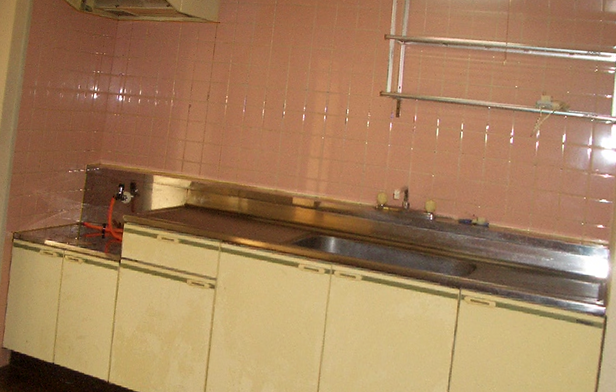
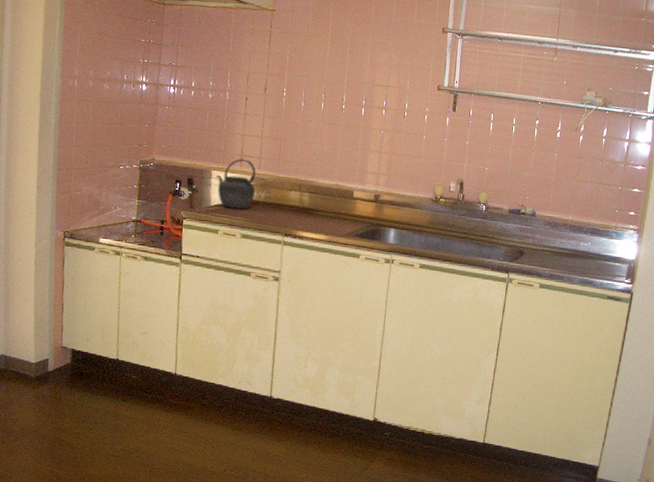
kettle: none [157,164,196,215] -> present [215,159,256,210]

